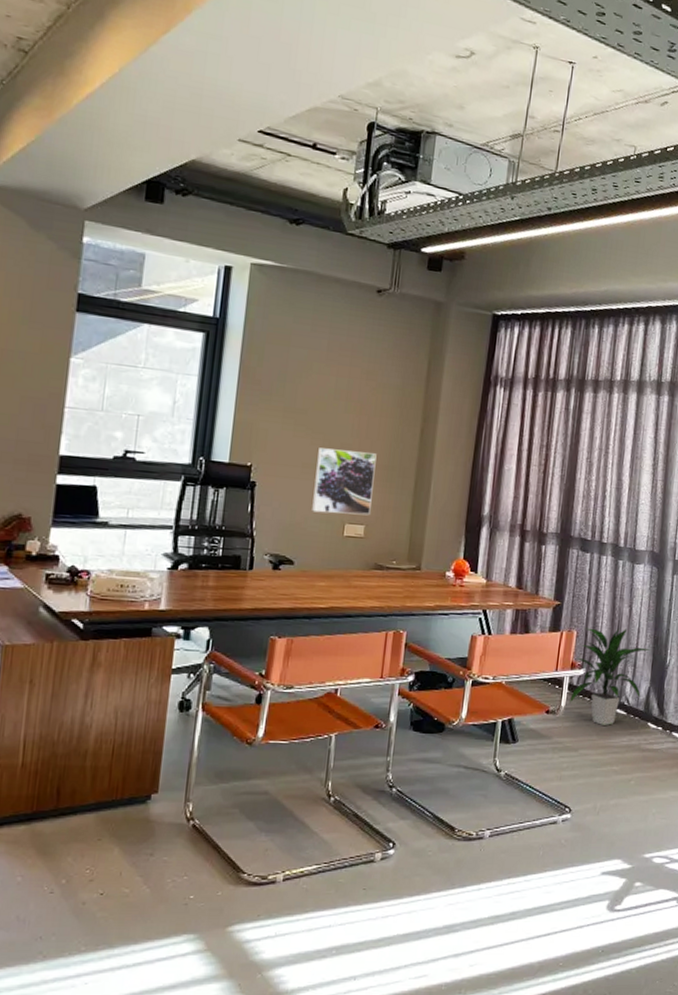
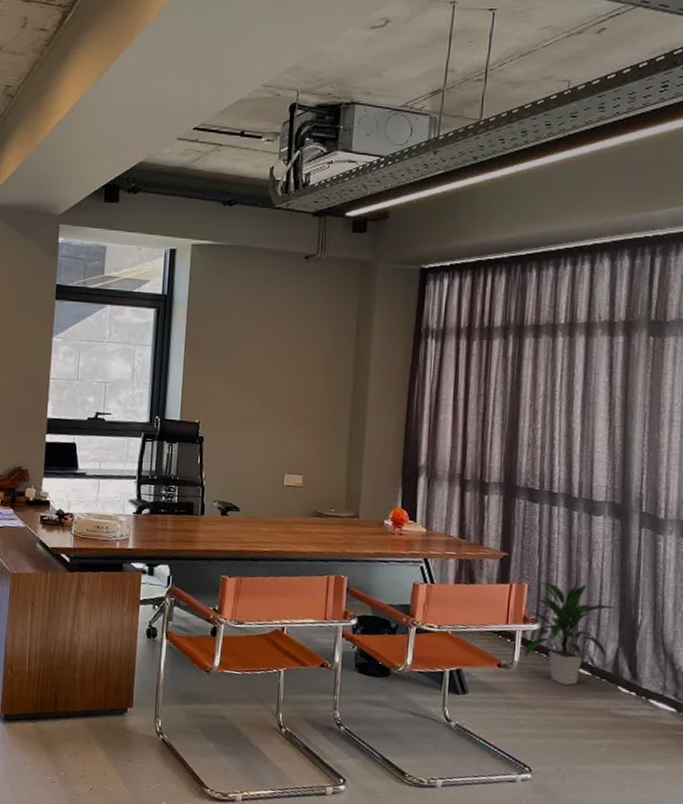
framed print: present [312,448,377,516] -> none [254,404,311,466]

